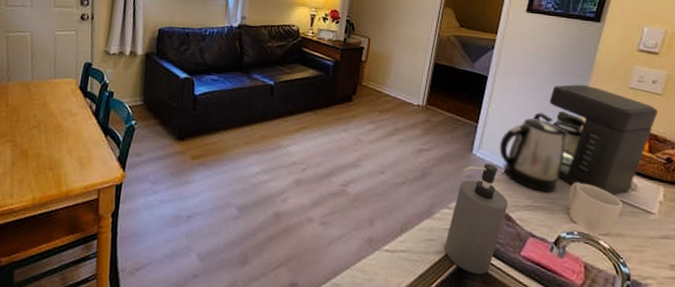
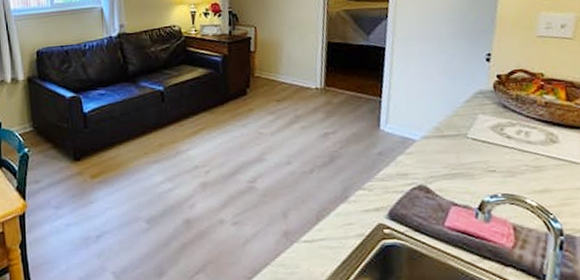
soap dispenser: present [444,163,508,275] -> none [363,137,425,252]
kettle: present [499,118,569,193] -> none [407,83,479,159]
coffee maker: present [533,84,658,194] -> none [439,40,571,150]
mug: present [569,182,623,235] -> none [487,142,546,194]

